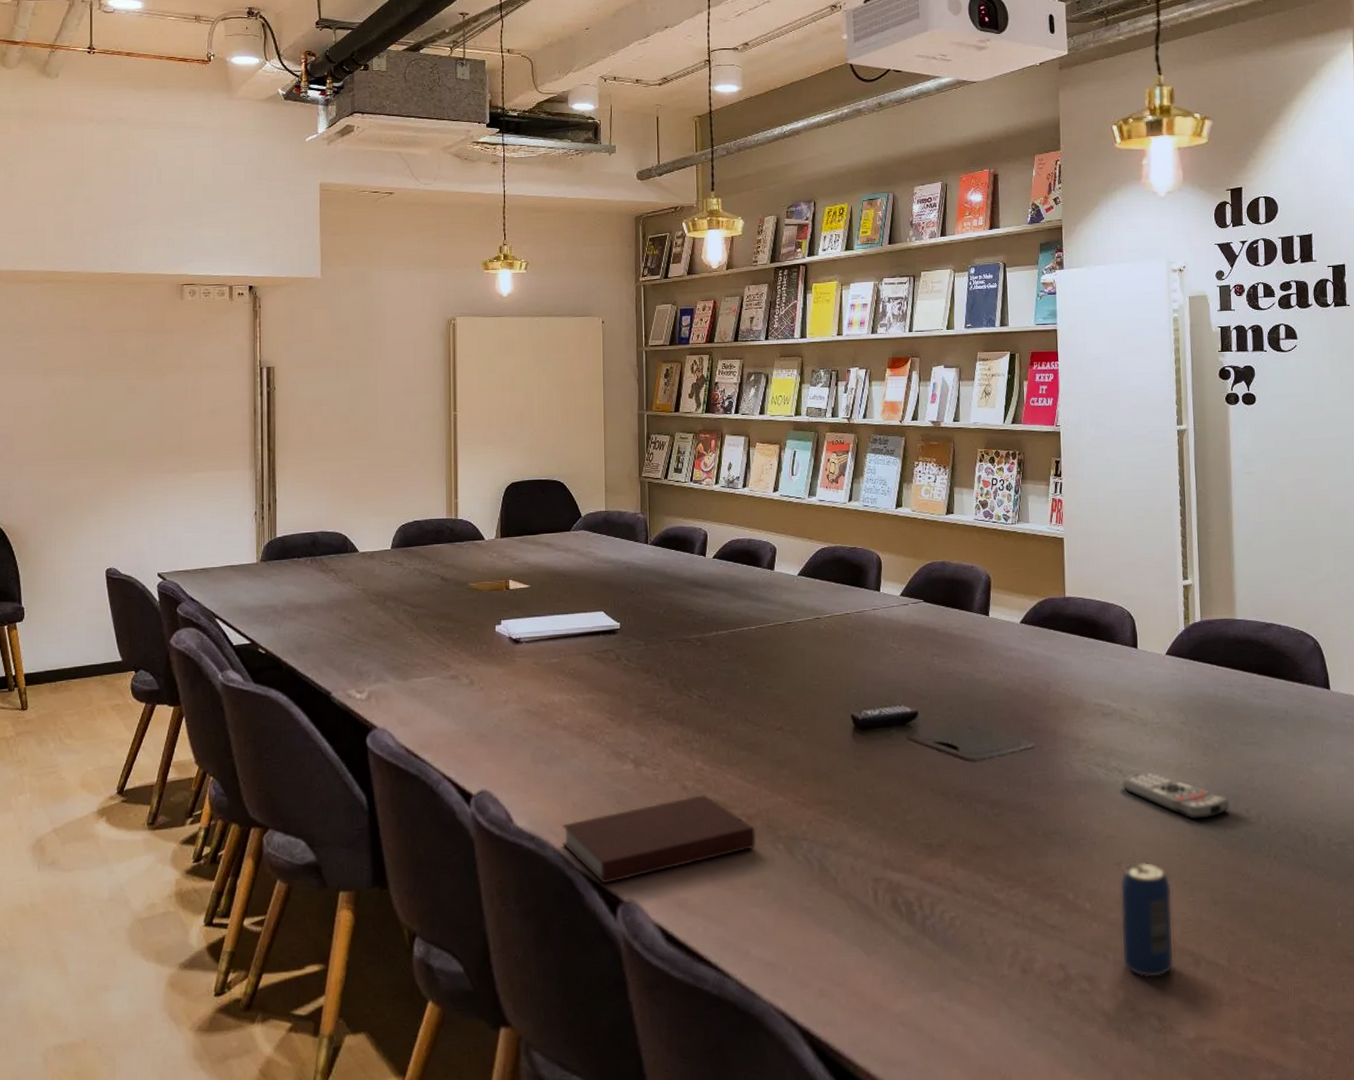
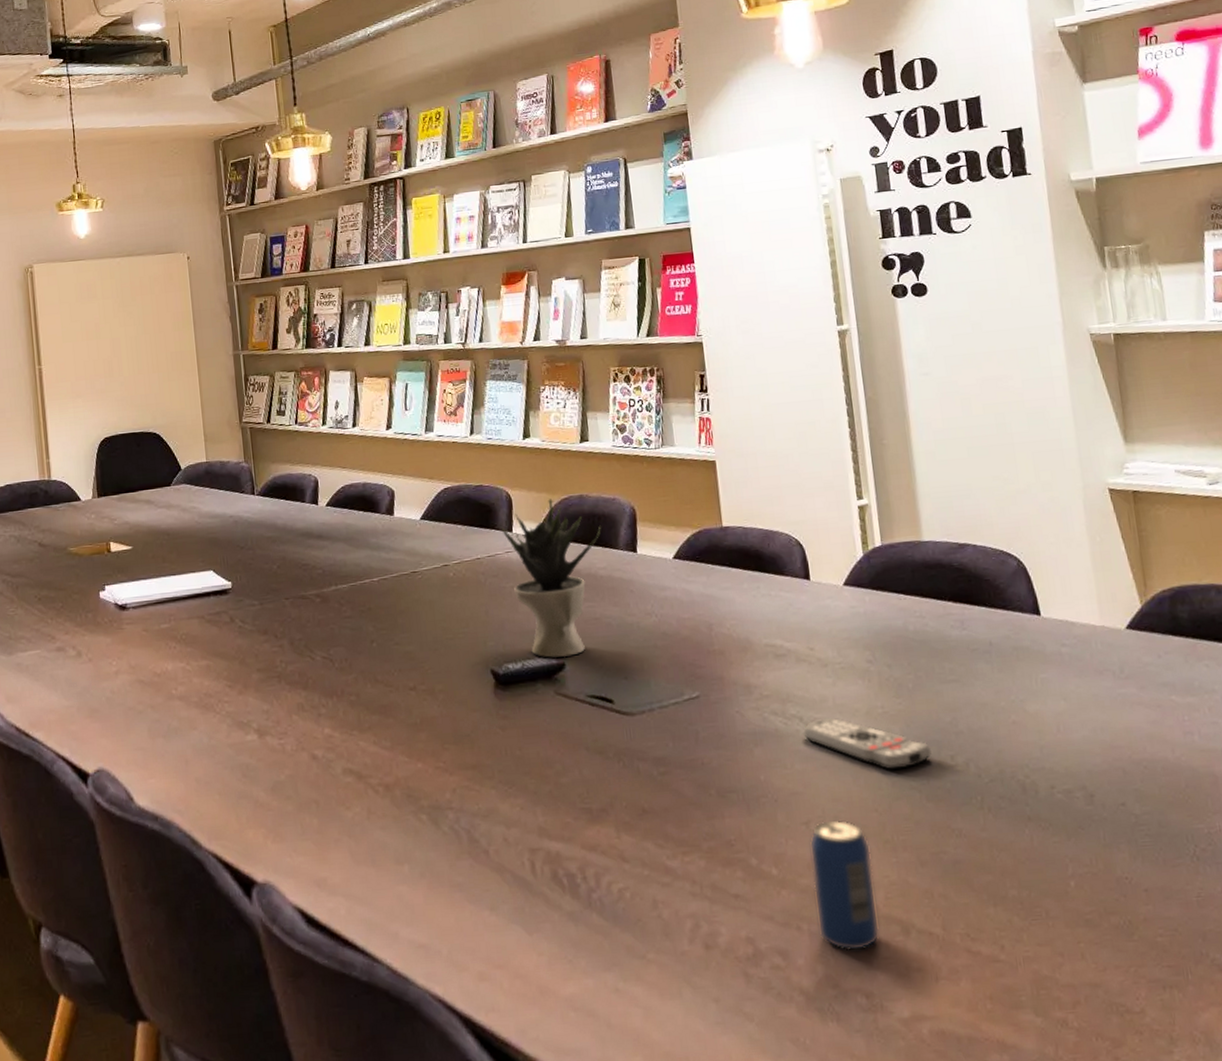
notebook: present [562,794,757,884] -> none [186,763,397,865]
potted plant: none [870,563,959,707] -> present [501,499,601,658]

